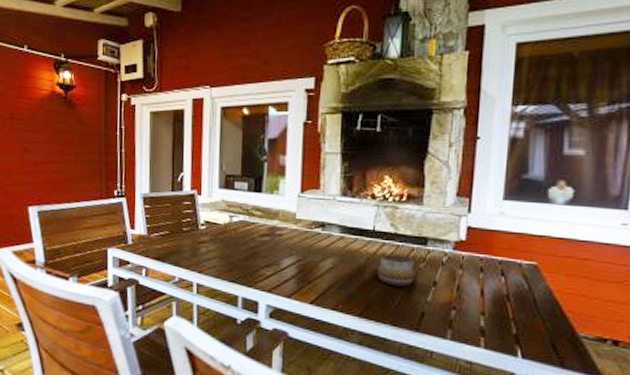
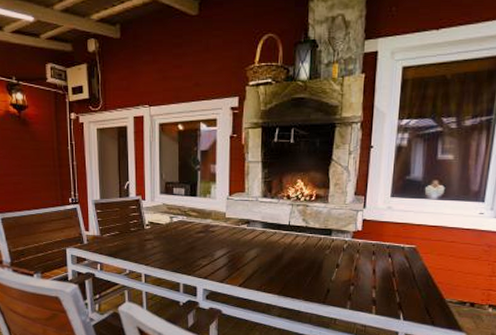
decorative bowl: present [377,254,416,287] -> none [292,243,323,269]

